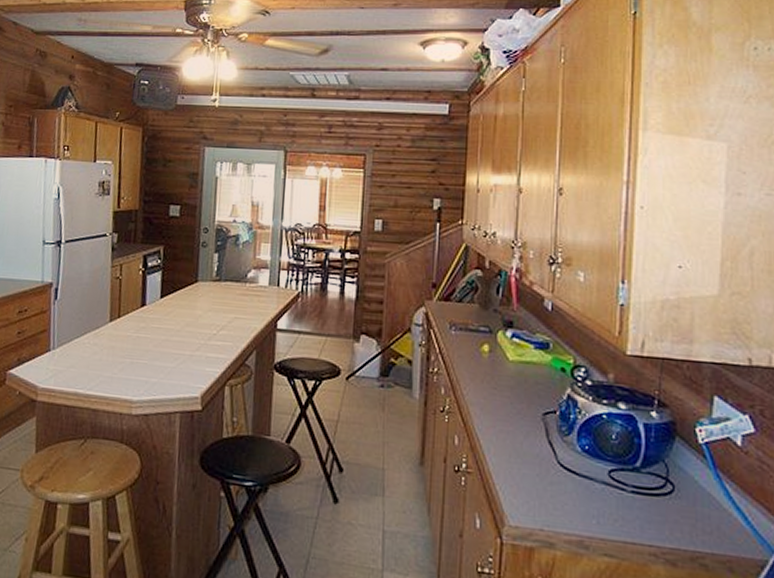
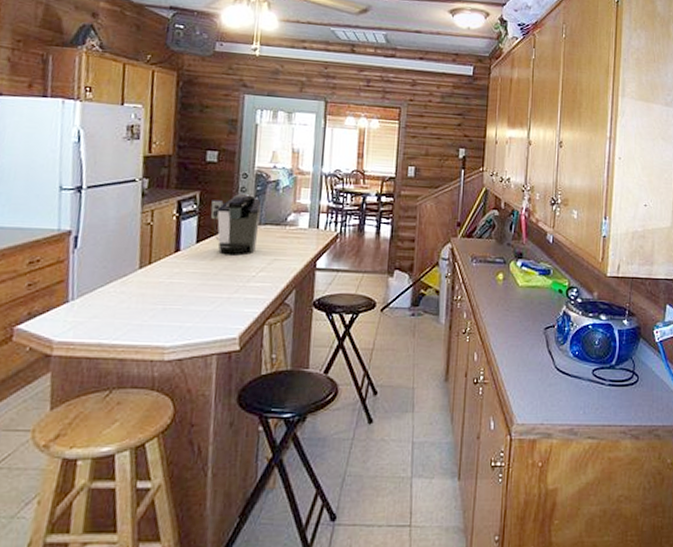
coffee maker: none [173,249,222,311] -> present [210,194,262,254]

